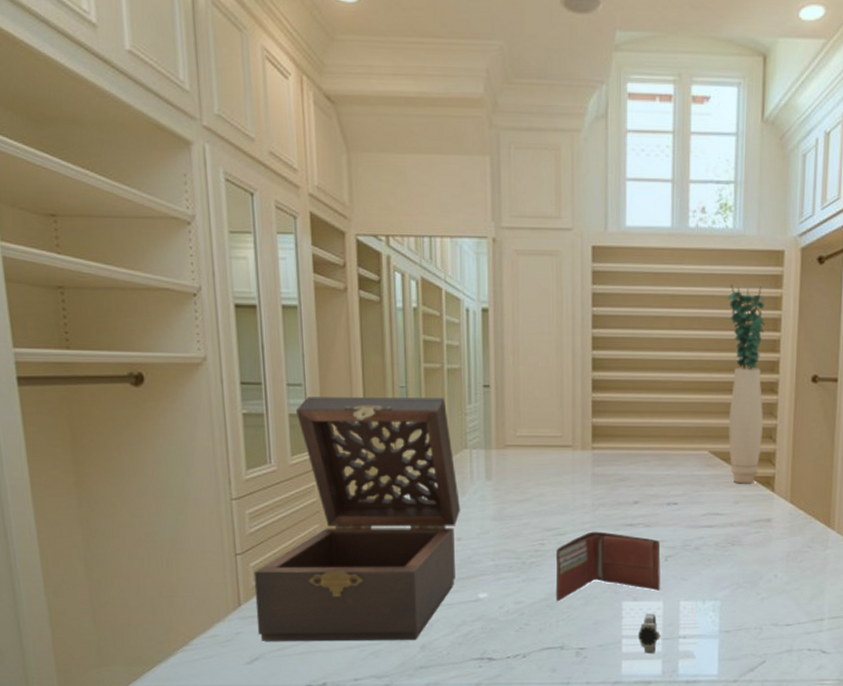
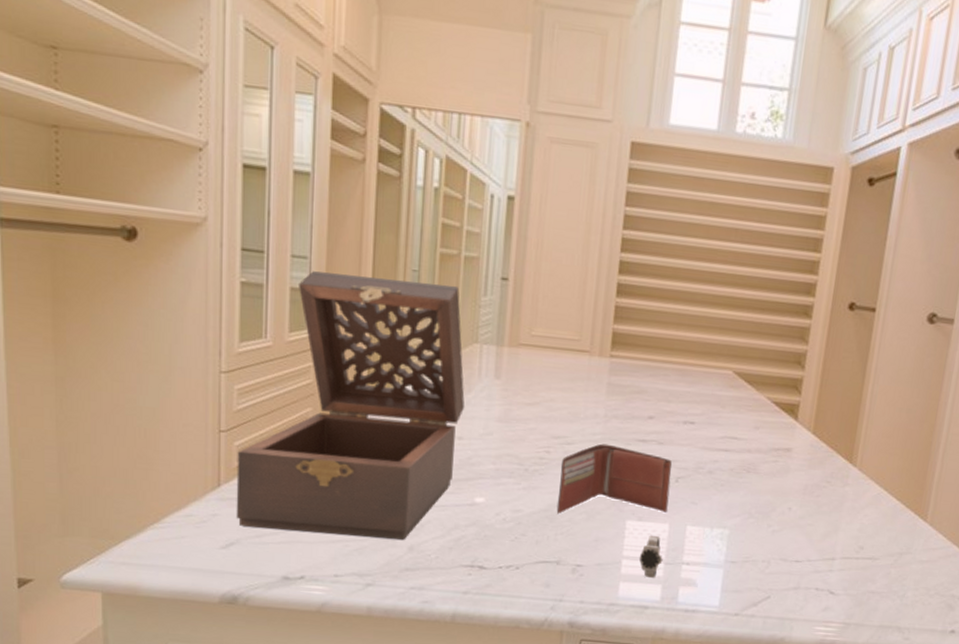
vase: present [728,283,765,484] -> none [753,196,808,410]

